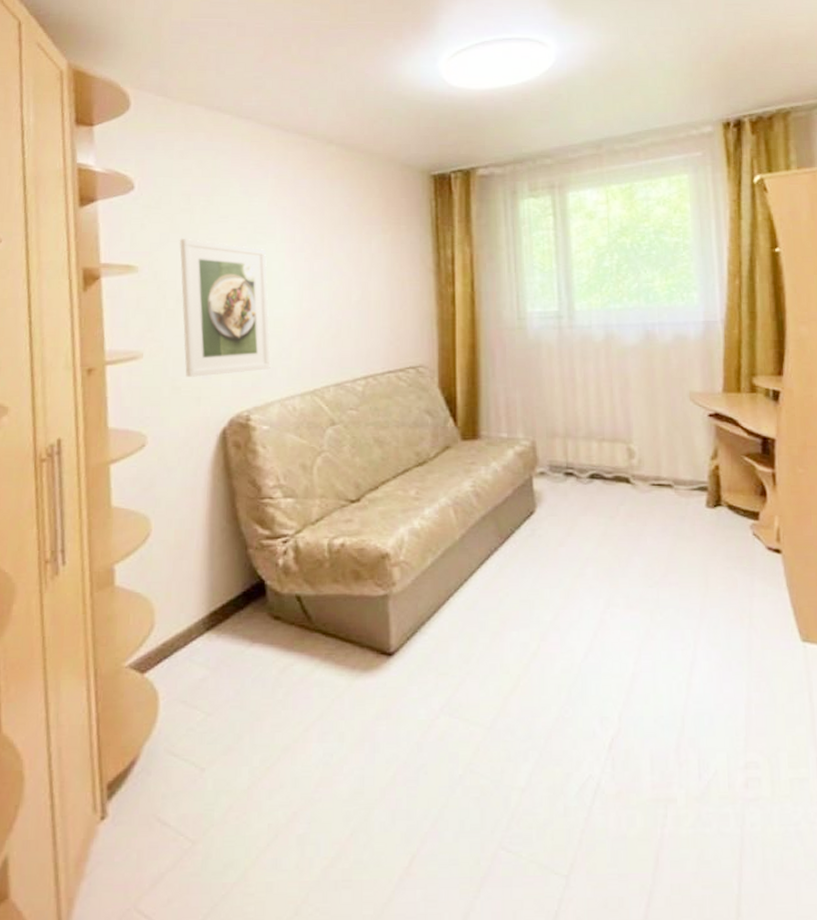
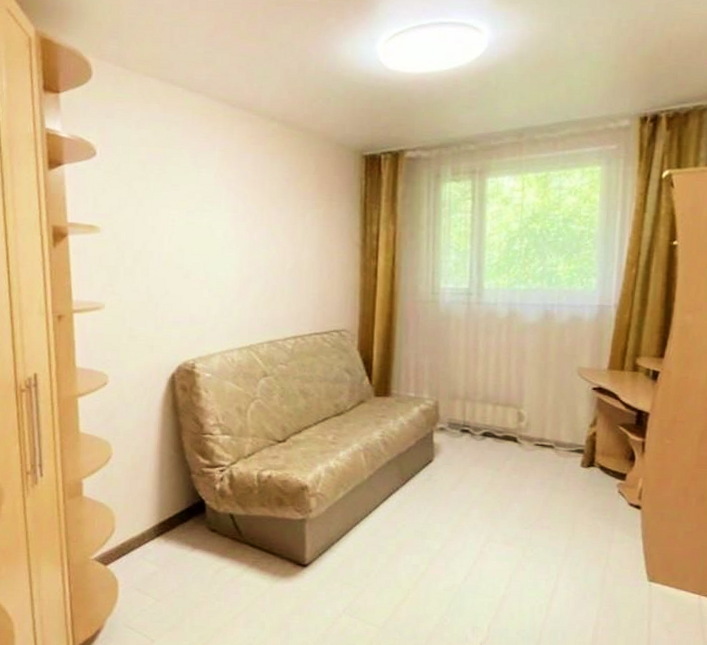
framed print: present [180,238,271,377] -> none [136,203,214,328]

